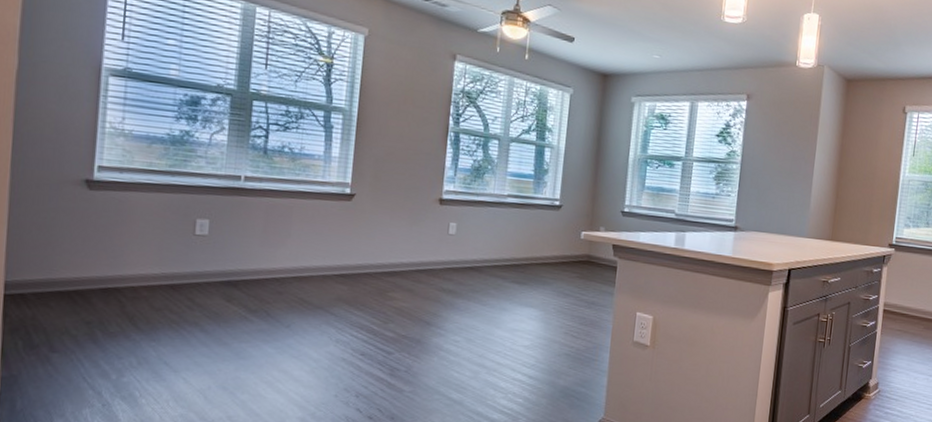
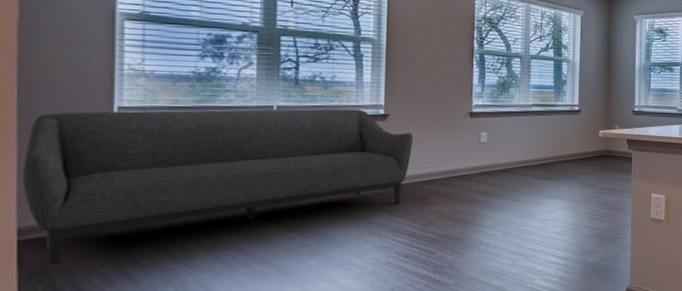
sofa: none [11,167,379,322] -> present [23,108,414,264]

